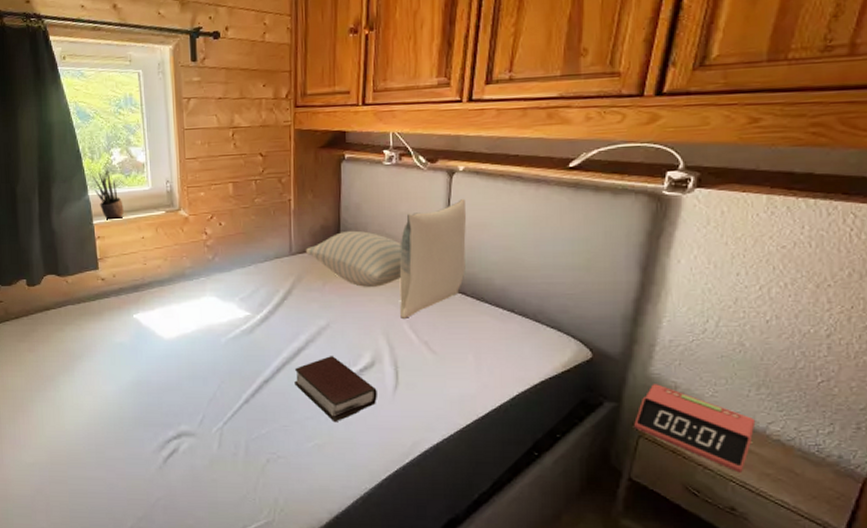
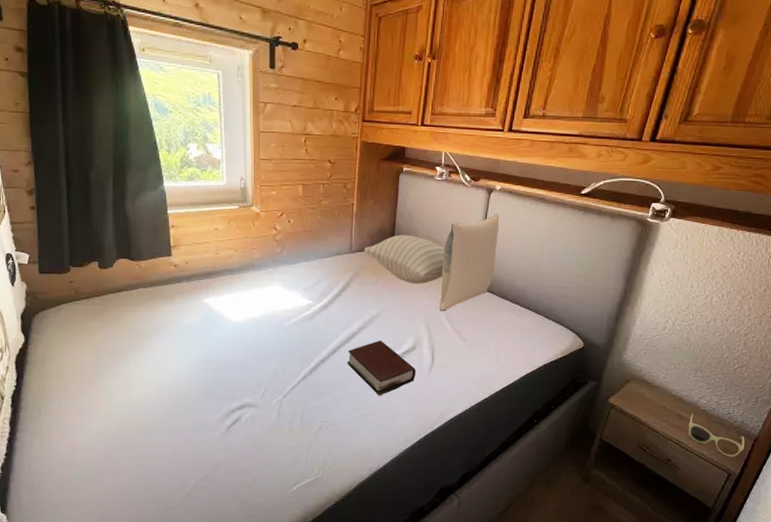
potted plant: present [92,168,124,220] -> none [168,161,198,211]
alarm clock: present [634,384,756,473] -> none [608,368,691,434]
spectacles: none [756,445,848,506] -> present [688,414,745,457]

